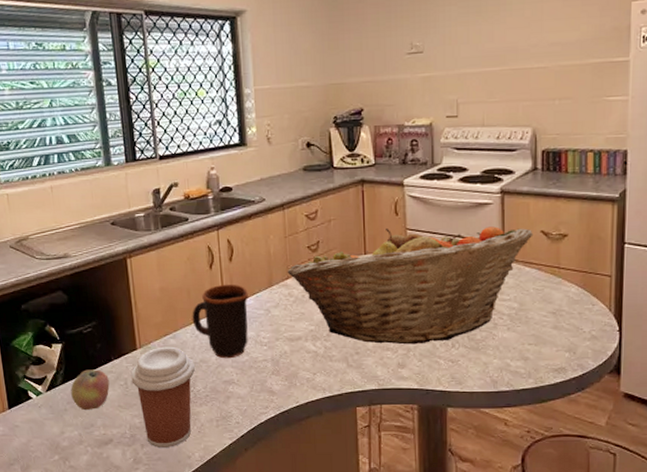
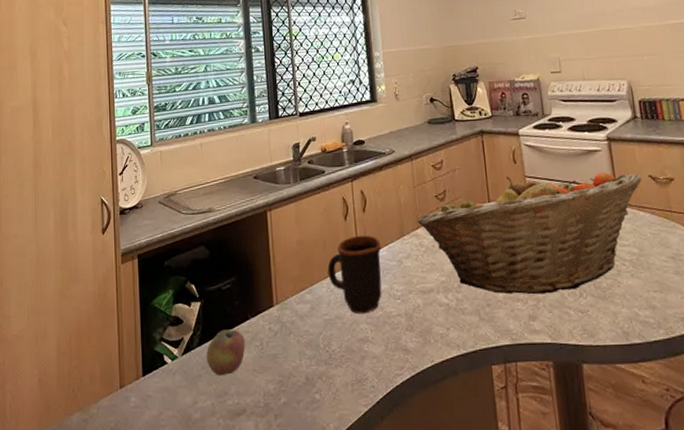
coffee cup: present [130,346,195,449] -> none [267,302,330,419]

